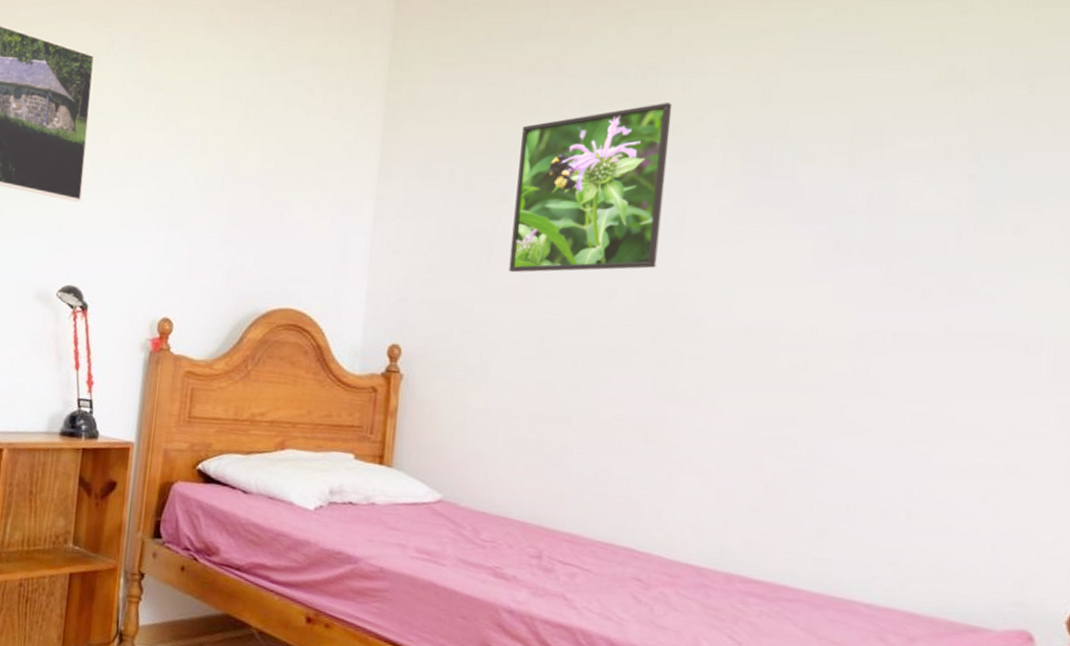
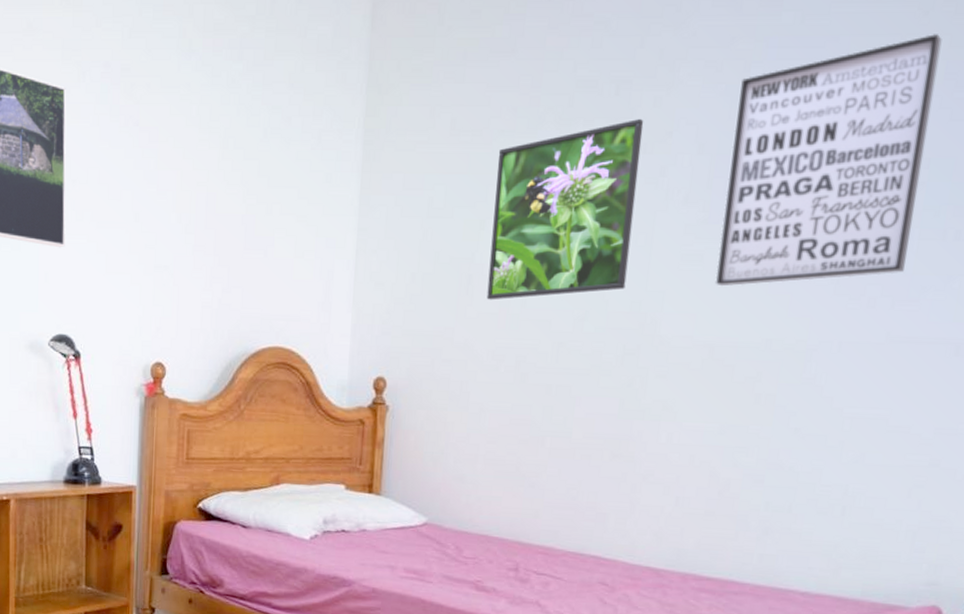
wall art: none [752,32,984,270] -> present [715,34,942,287]

